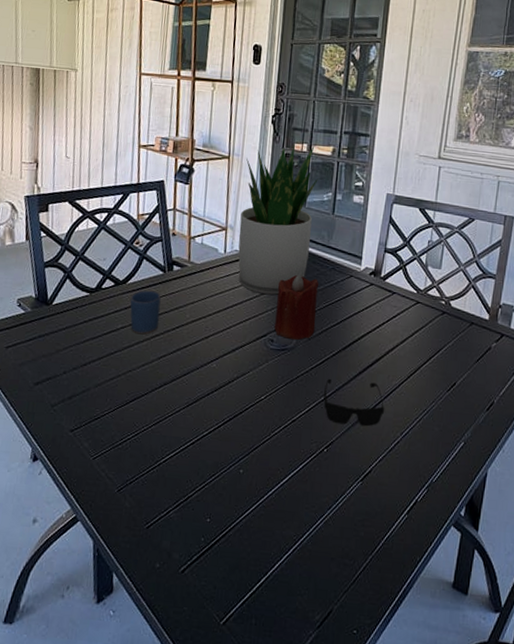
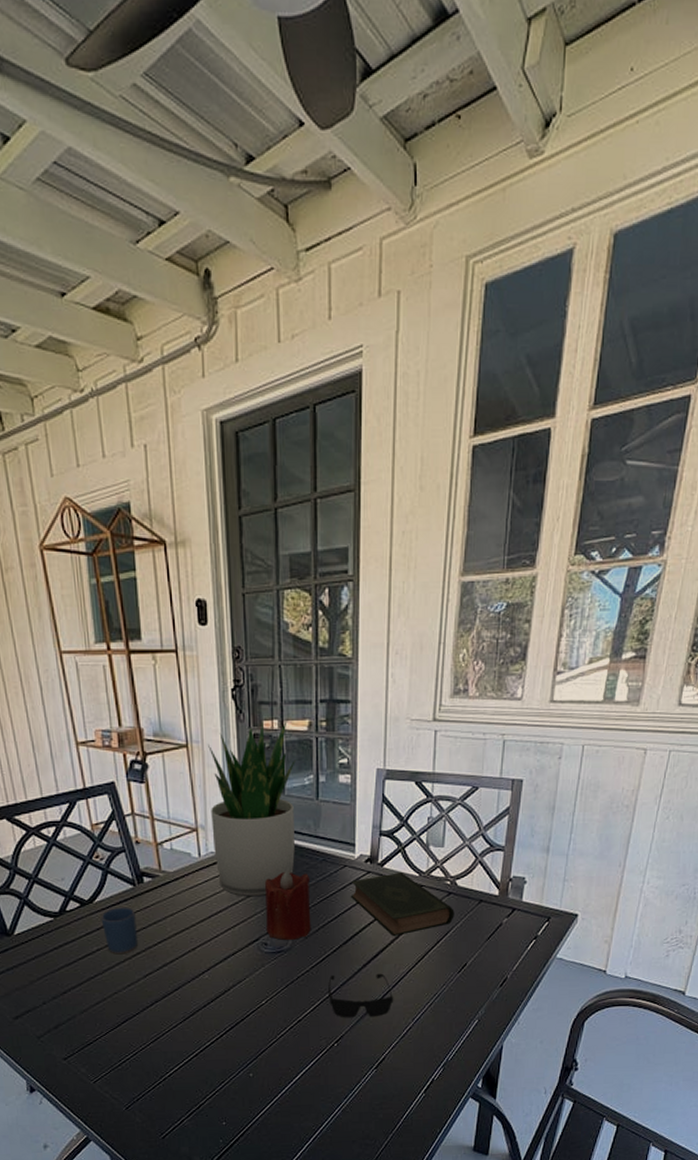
book: none [353,287,447,348] -> present [350,872,454,936]

